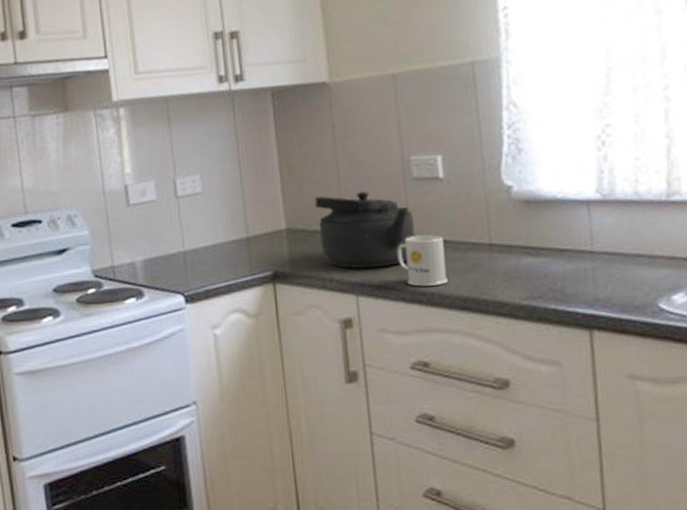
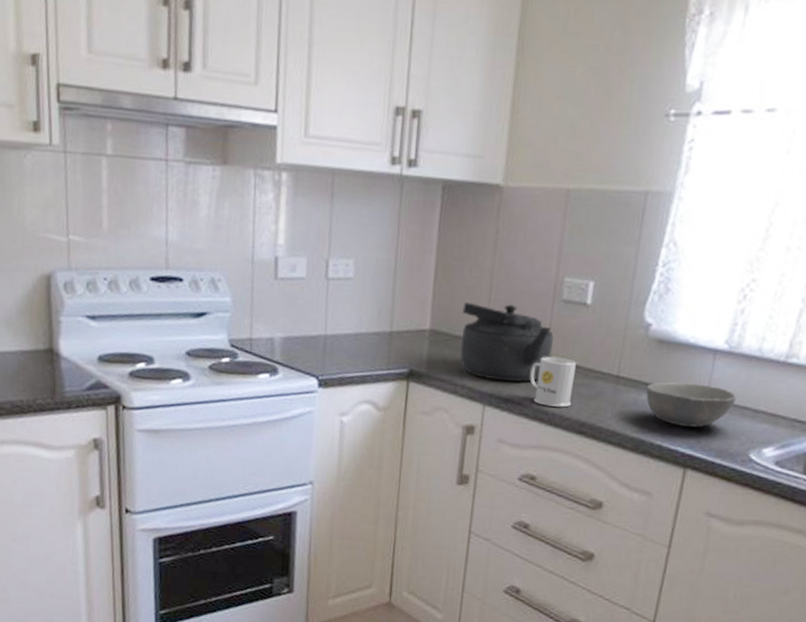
bowl: none [524,238,626,286] -> present [646,382,737,428]

